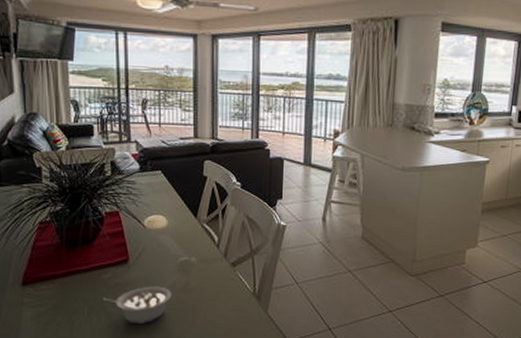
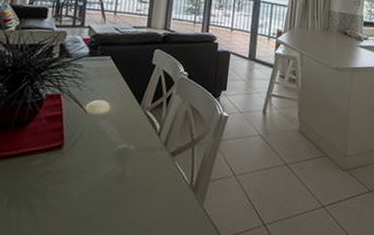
legume: present [103,286,172,325] -> none [28,175,105,219]

